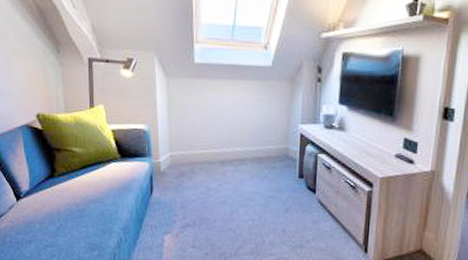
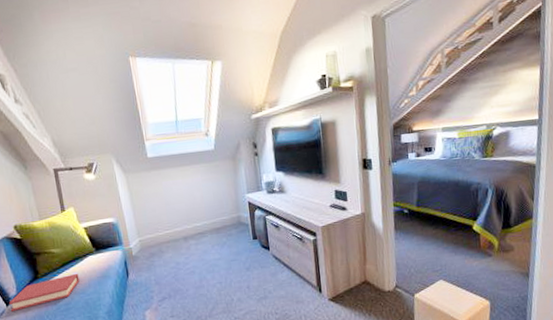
hardback book: none [20,179,98,208] -> present [9,273,80,311]

